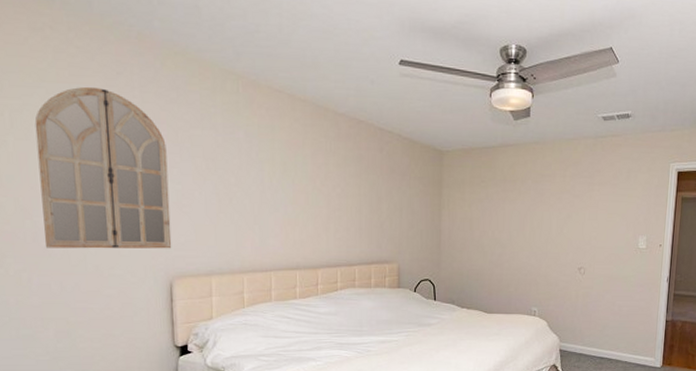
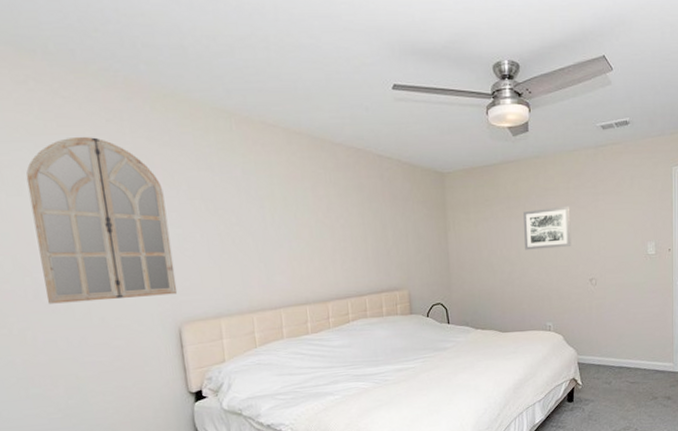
wall art: none [517,193,565,235] -> present [523,205,571,250]

